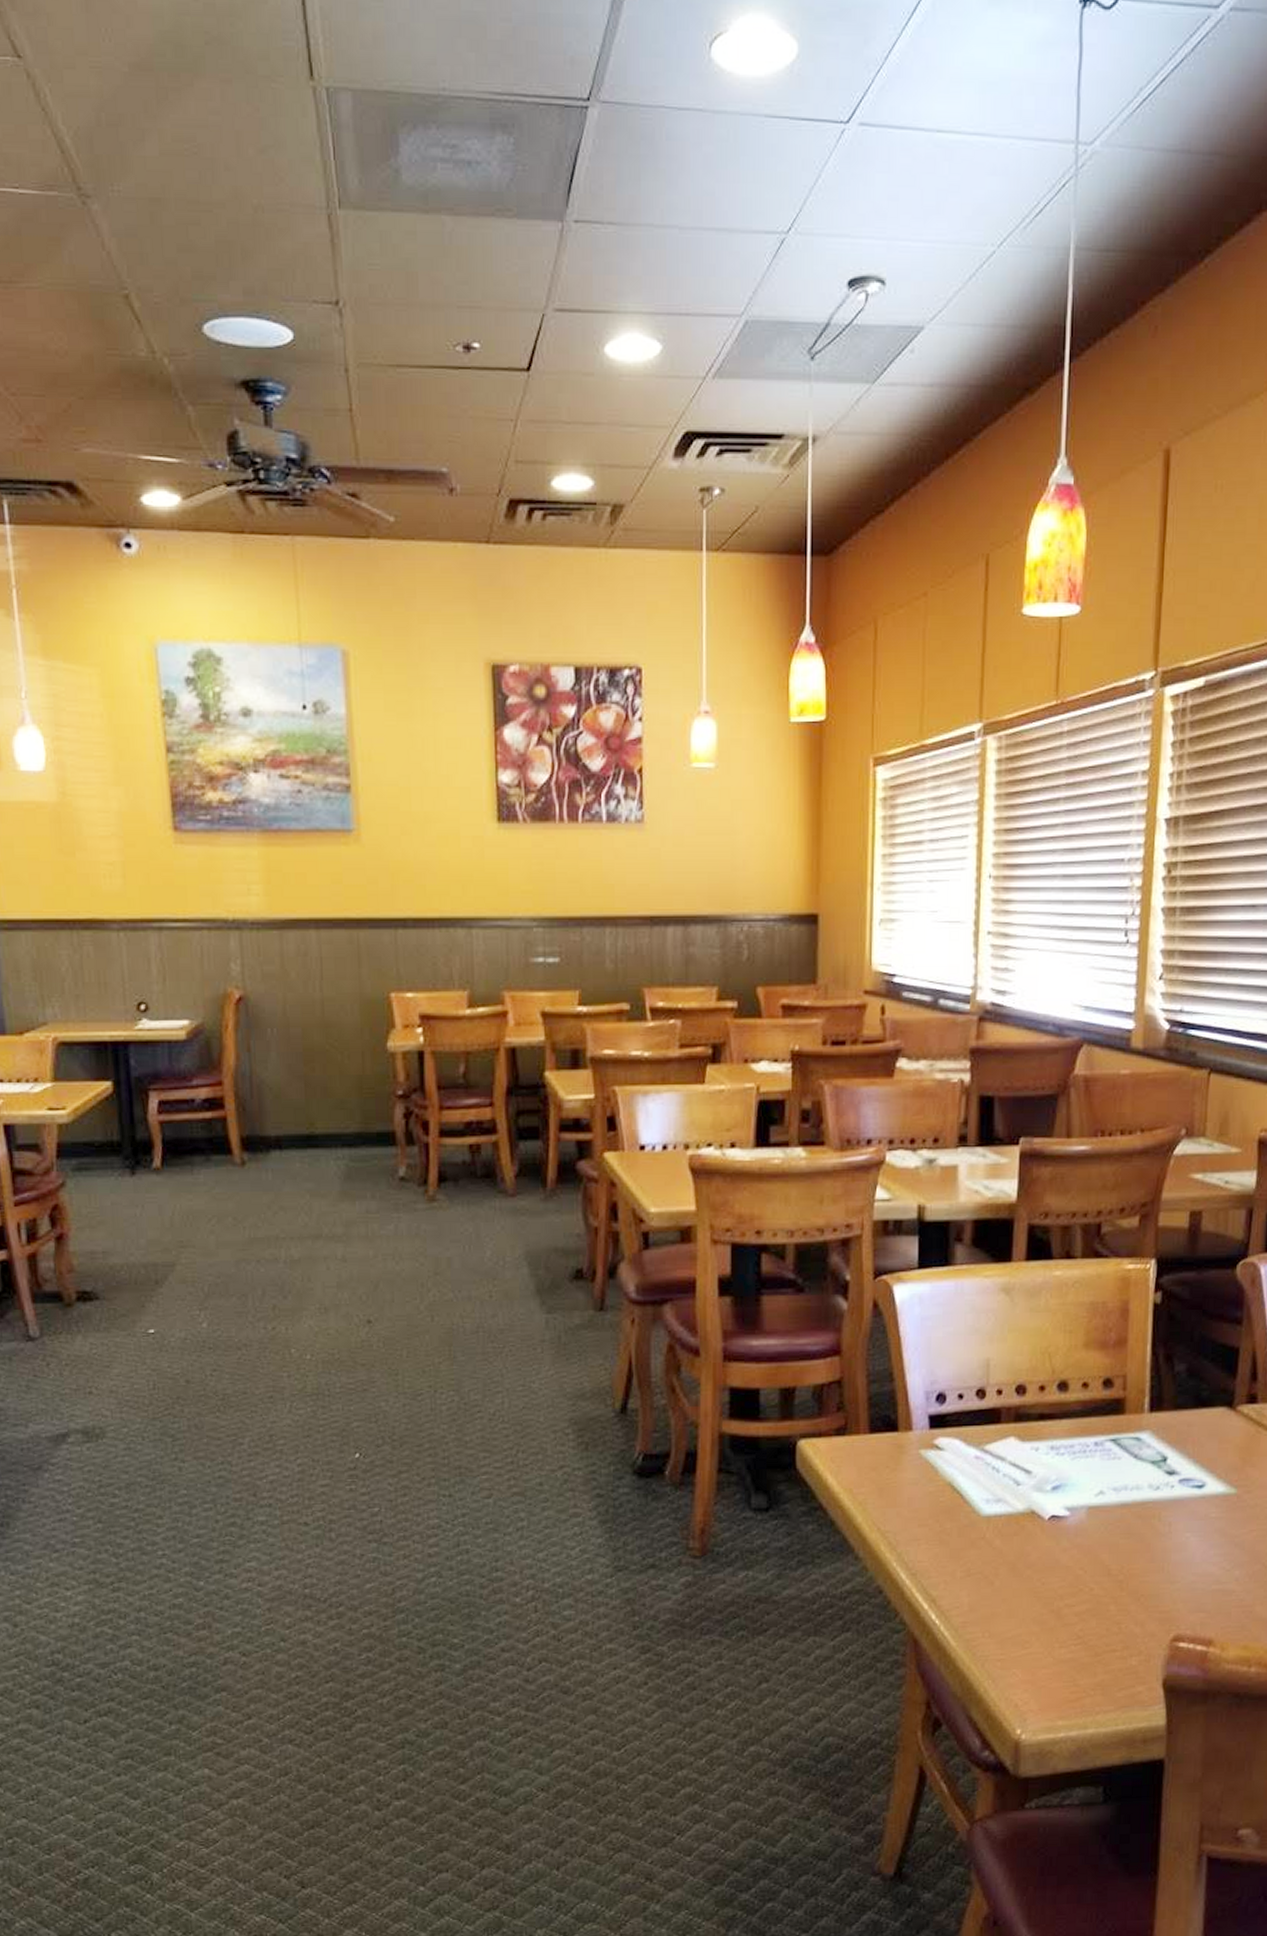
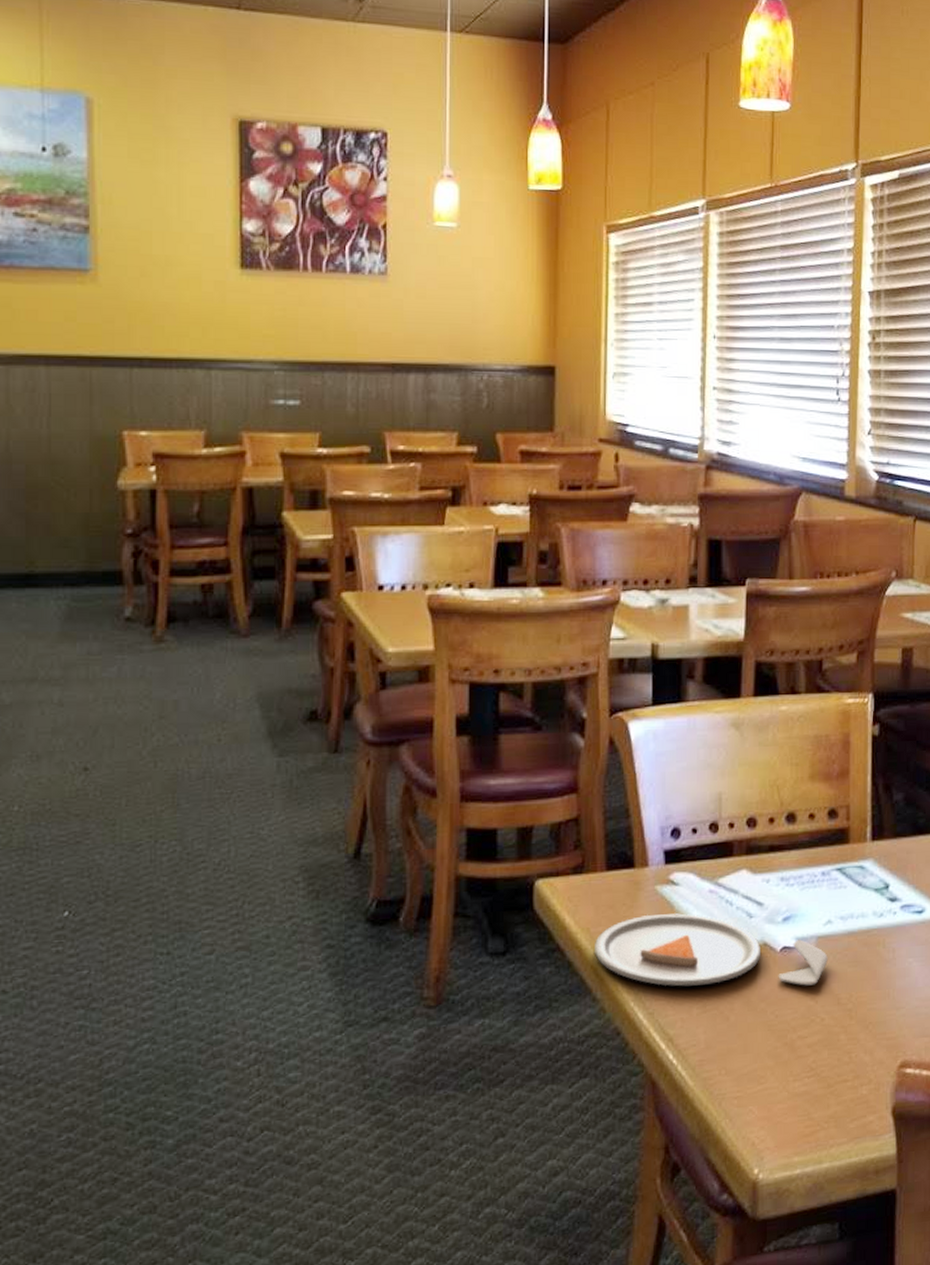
dinner plate: none [857,1478,1099,1555] -> present [595,913,828,987]

